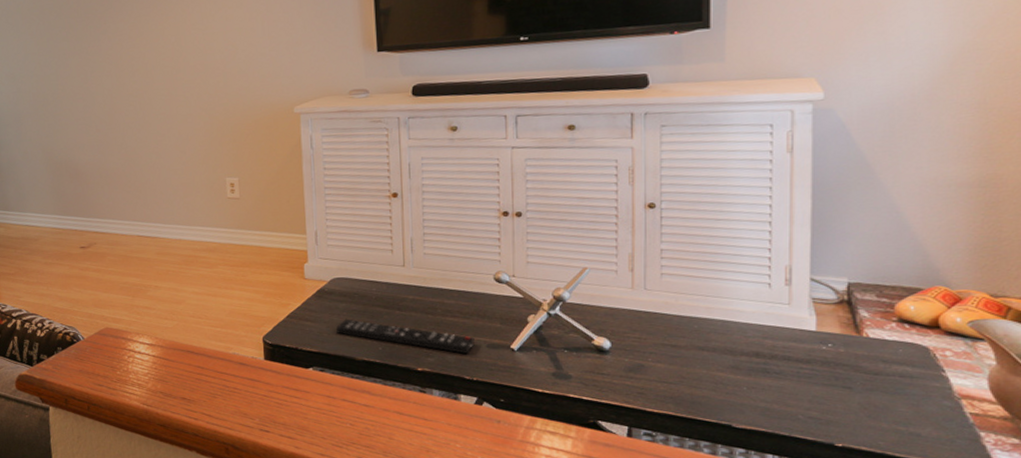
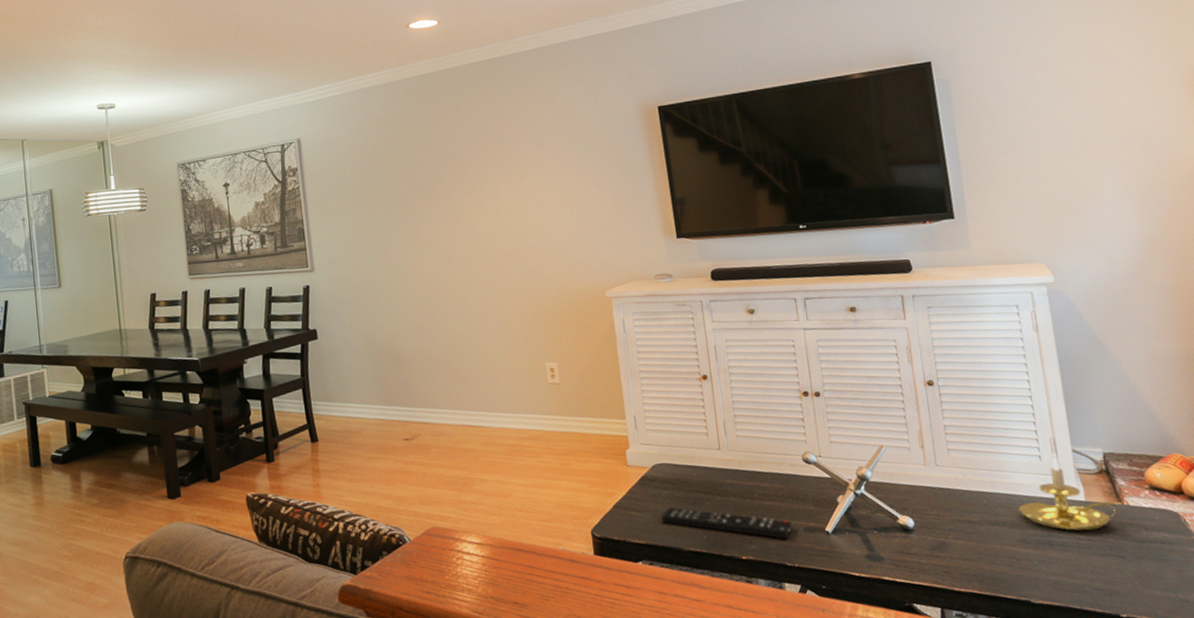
candle holder: none [735,278,862,361] -> present [1019,450,1123,532]

